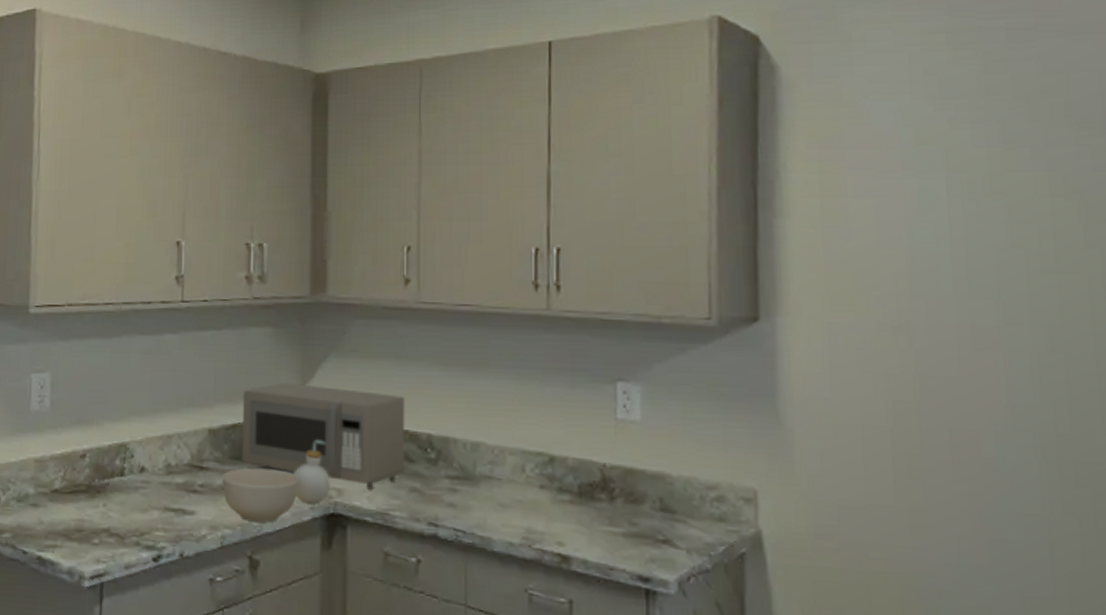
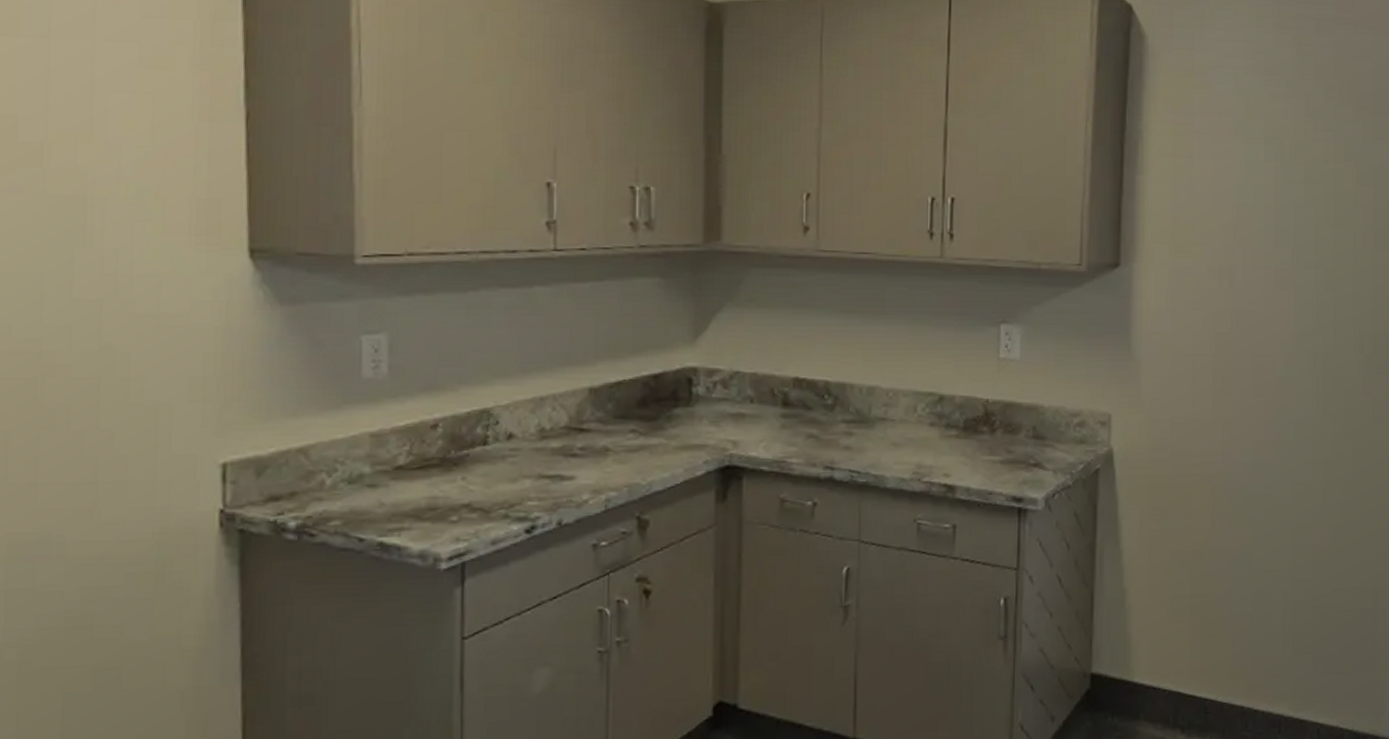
bowl: present [221,468,299,523] -> none [604,426,692,481]
microwave: present [242,382,406,490] -> none [627,335,803,439]
soap dispenser: present [293,439,330,504] -> none [686,393,725,458]

